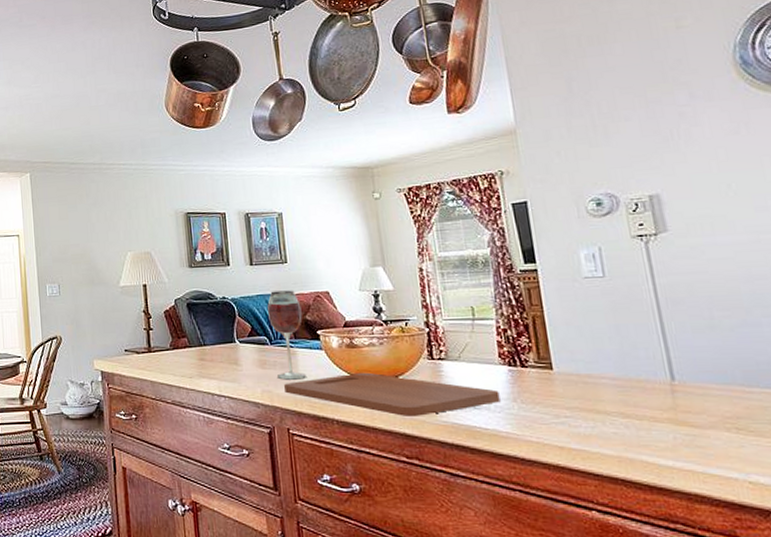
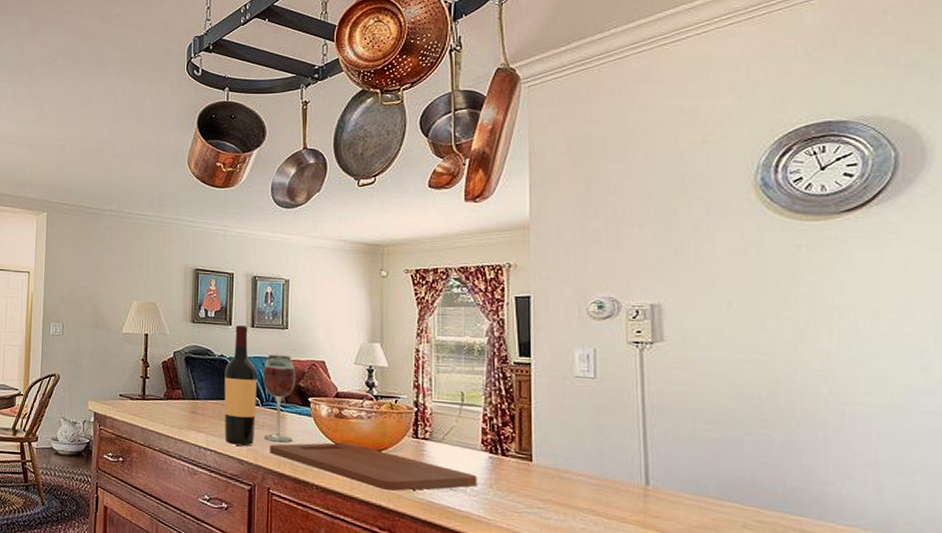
wine bottle: none [228,265,268,388] -> present [224,325,258,446]

